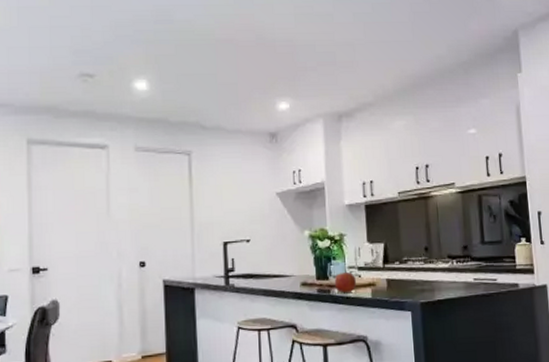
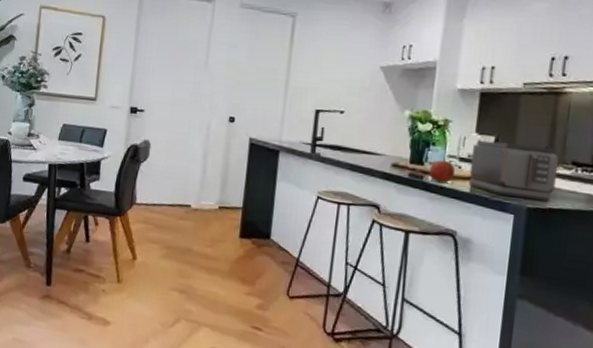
toaster: none [367,246,439,296] -> present [469,140,559,202]

